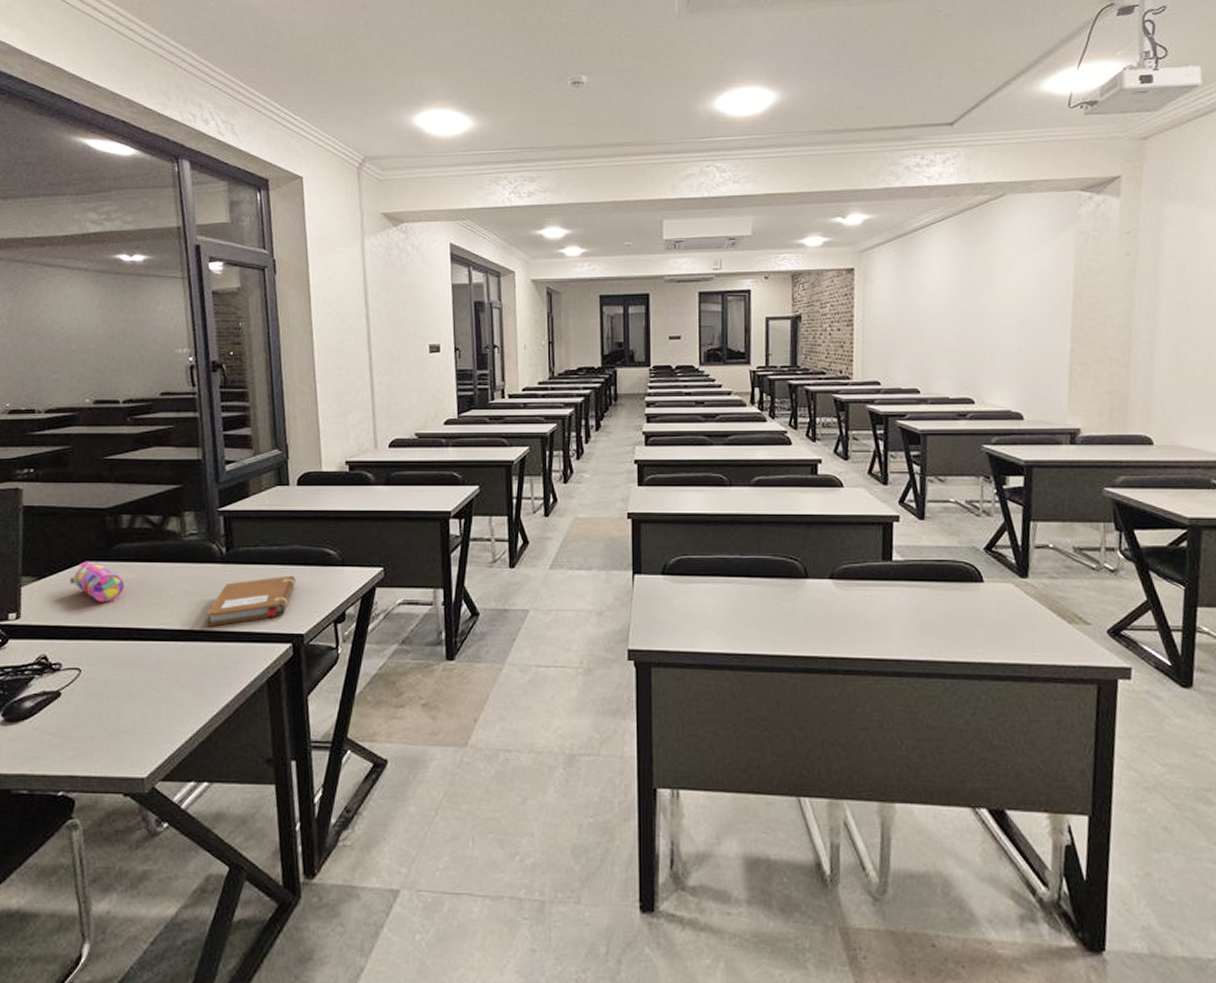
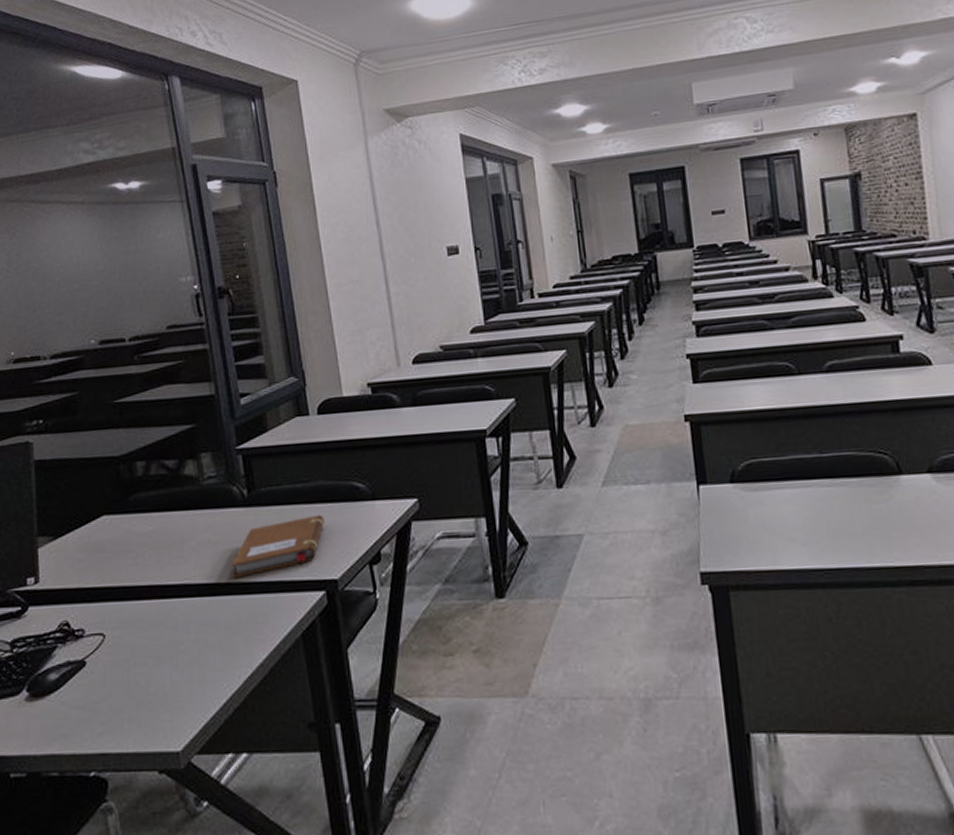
pencil case: present [70,561,125,602] -> none [87,515,144,559]

